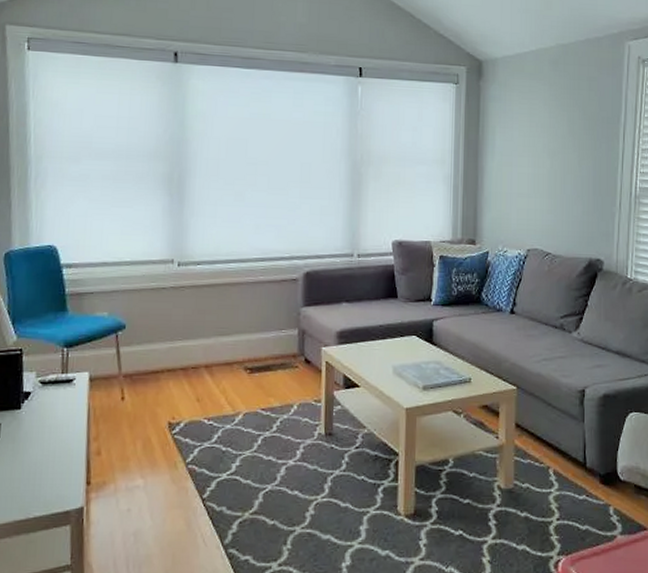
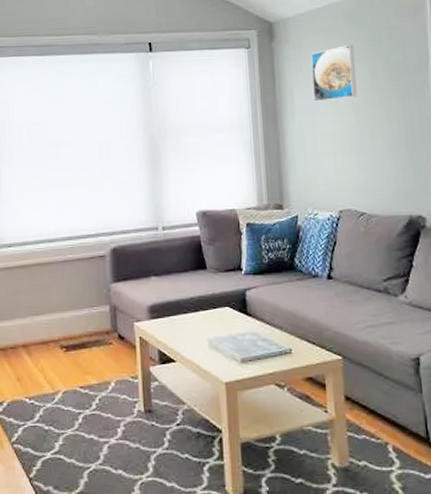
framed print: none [513,90,556,144] -> present [311,44,357,102]

